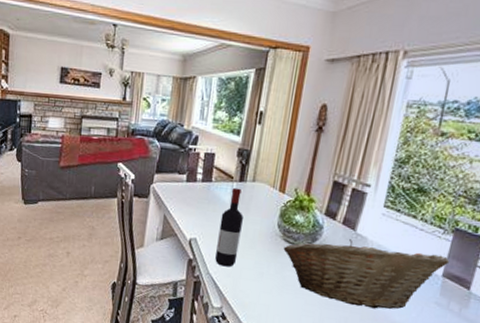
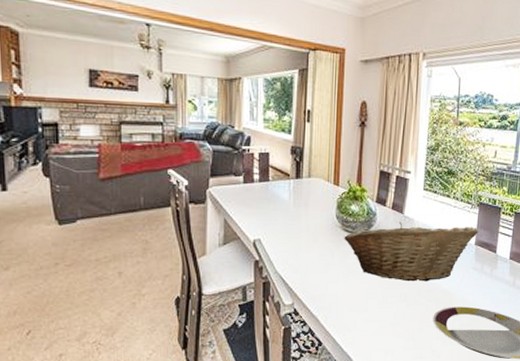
wine bottle: present [215,187,243,267] -> none [281,185,303,263]

